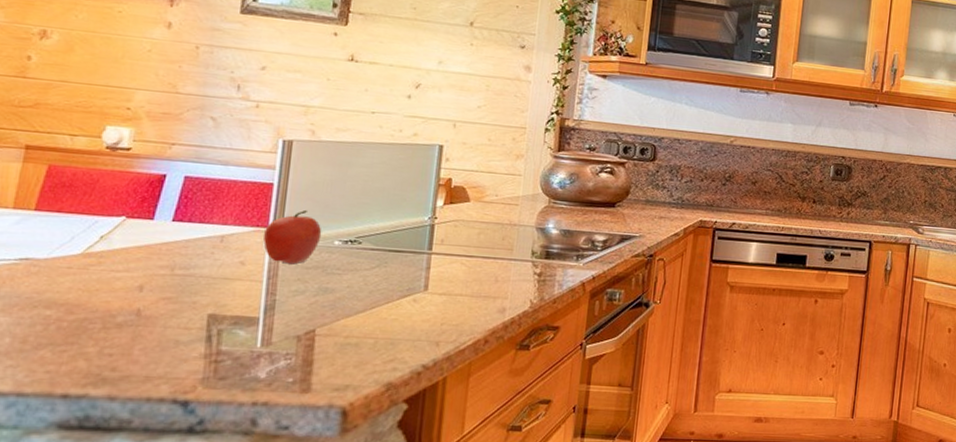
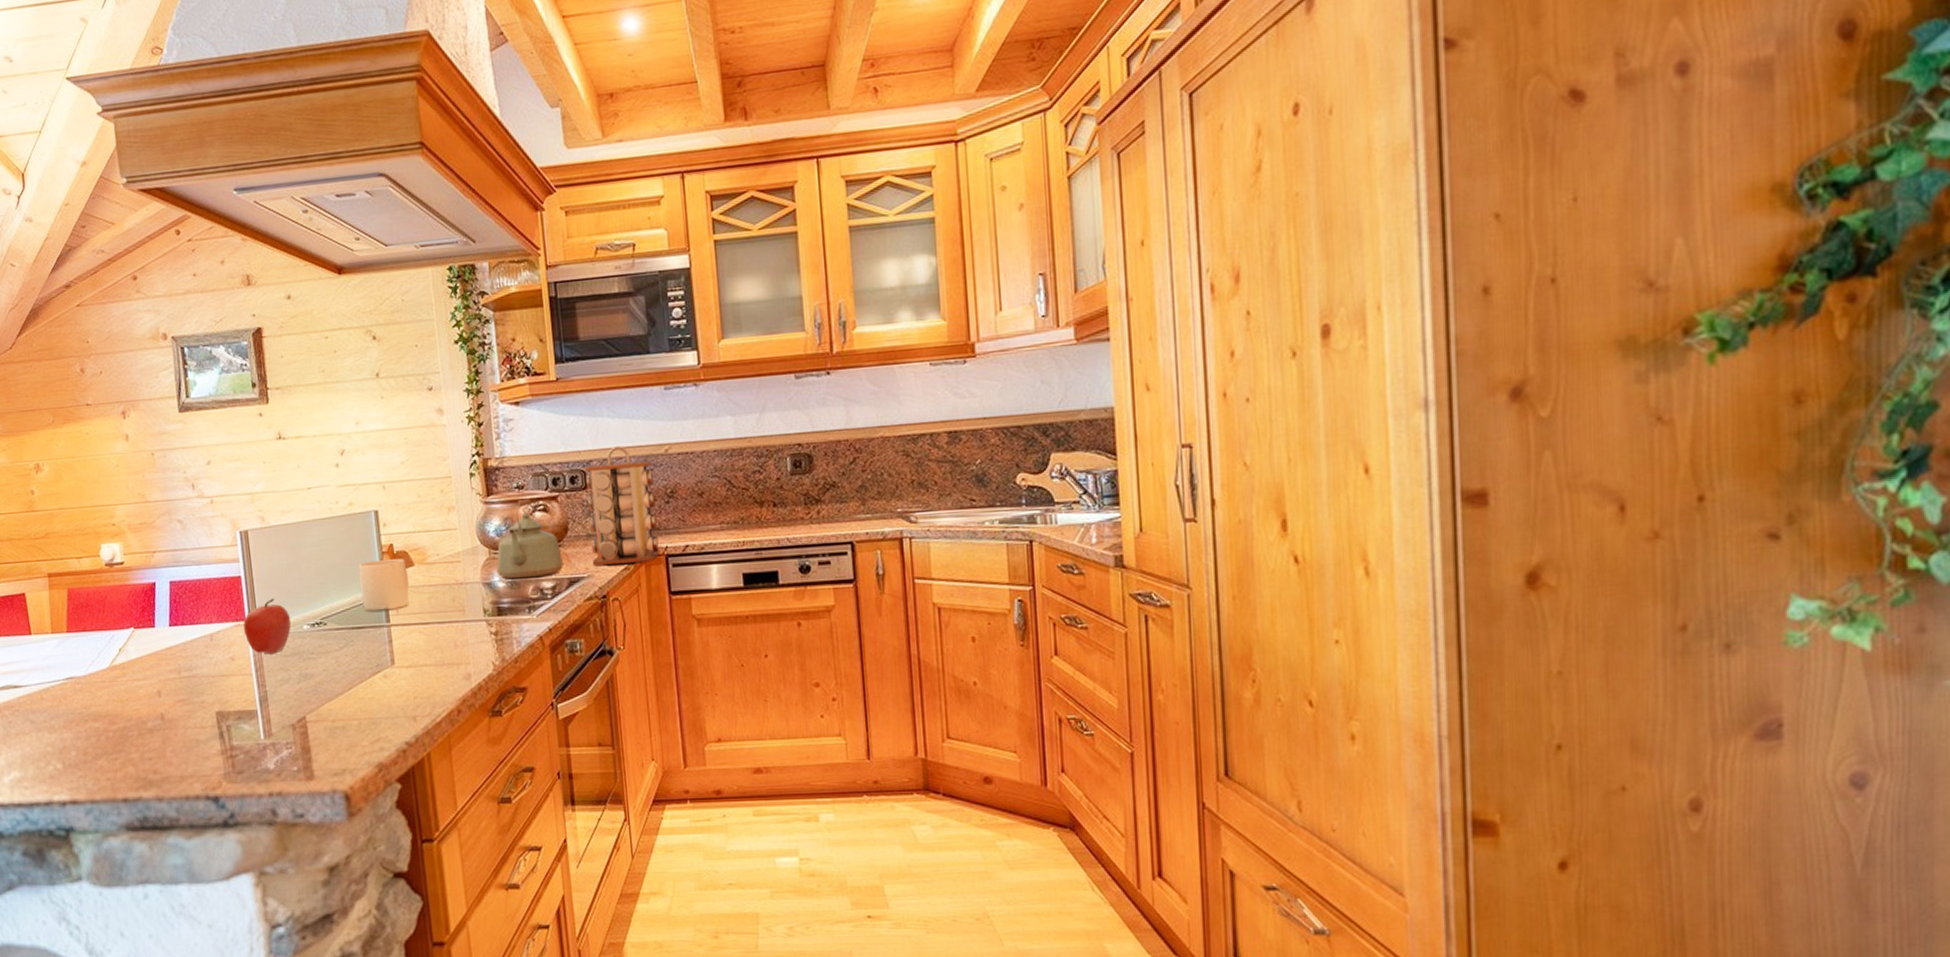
mug: none [405,190,462,241] -> present [358,559,410,613]
kettle: none [552,159,620,231] -> present [496,498,564,581]
spice rack: none [646,130,717,233] -> present [584,446,660,567]

